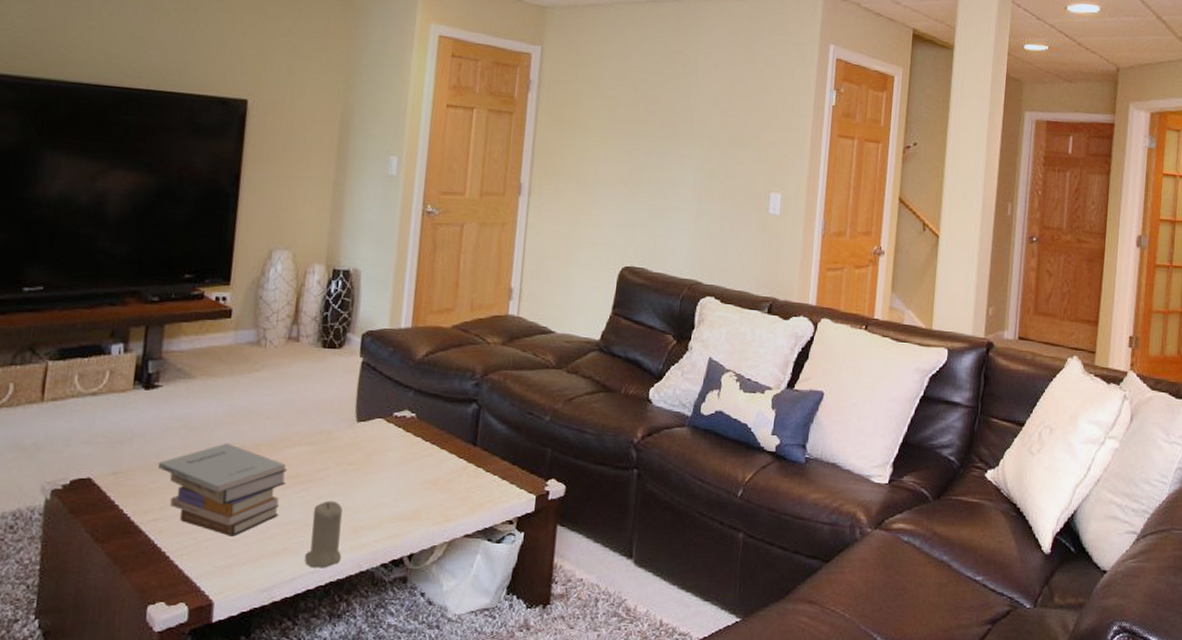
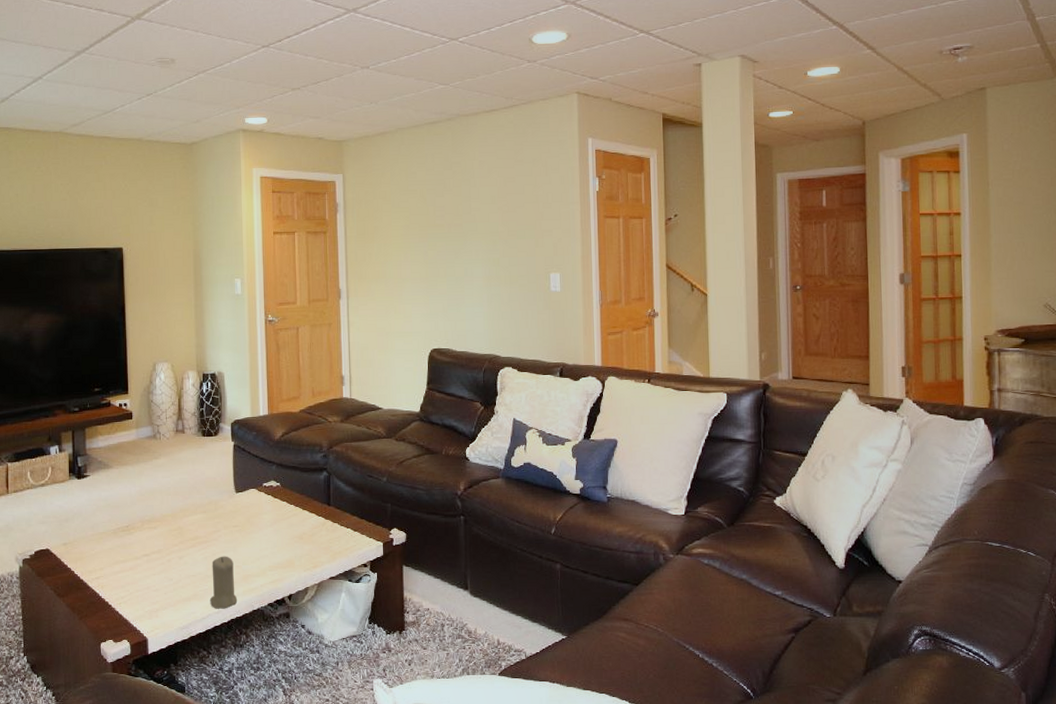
books: present [157,443,287,537] -> none [94,516,188,588]

